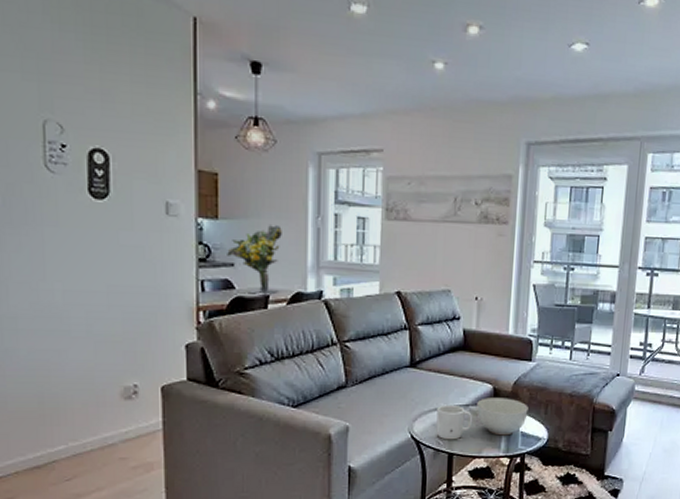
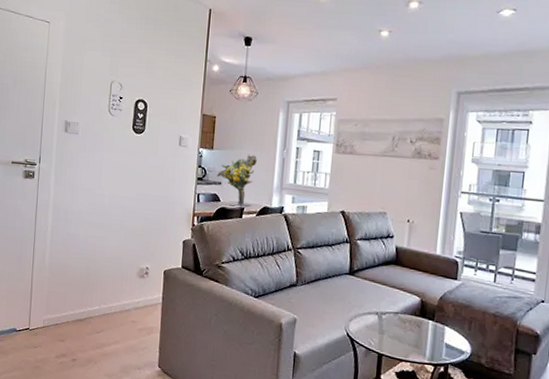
mug: present [436,405,473,440] -> none [368,310,402,343]
bowl: present [477,398,528,436] -> none [405,308,453,345]

